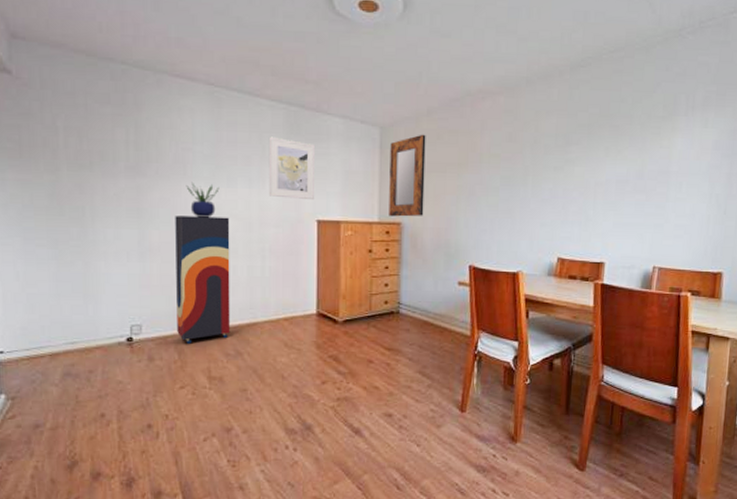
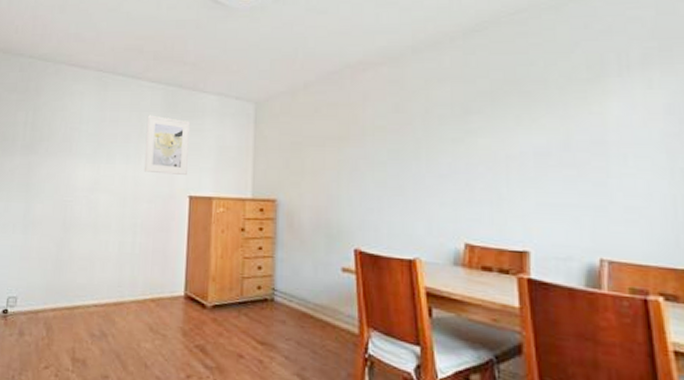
shelving unit: present [175,216,231,344] -> none [48,190,106,320]
potted plant: present [186,181,220,218] -> none [70,158,99,193]
home mirror: present [389,134,426,217] -> none [263,108,303,194]

